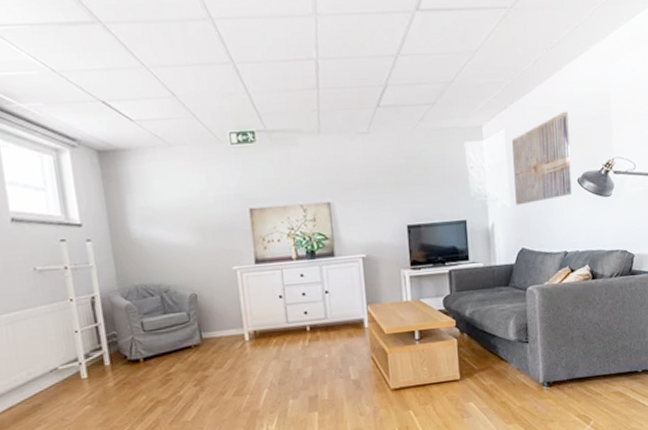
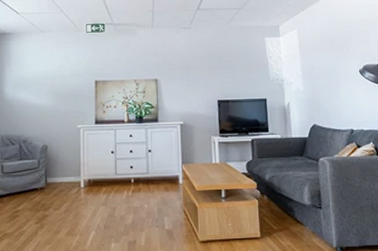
wall art: present [512,111,572,206] -> none [303,17,355,89]

